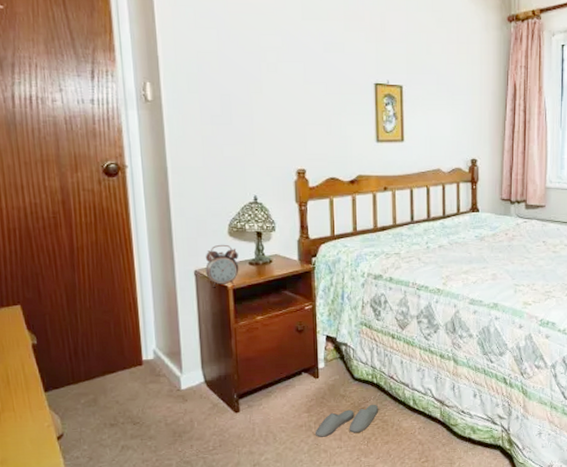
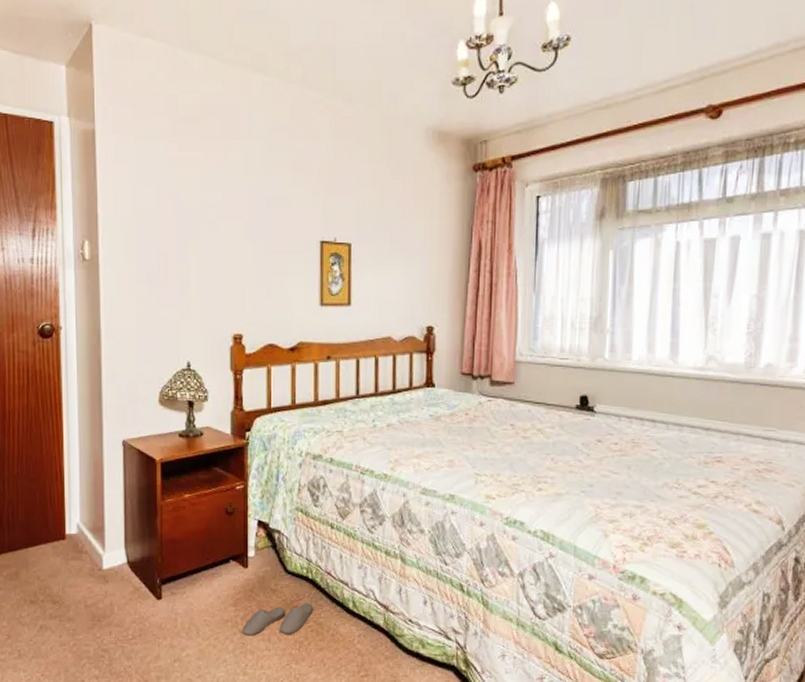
alarm clock: present [205,244,239,288] -> none [134,413,168,460]

